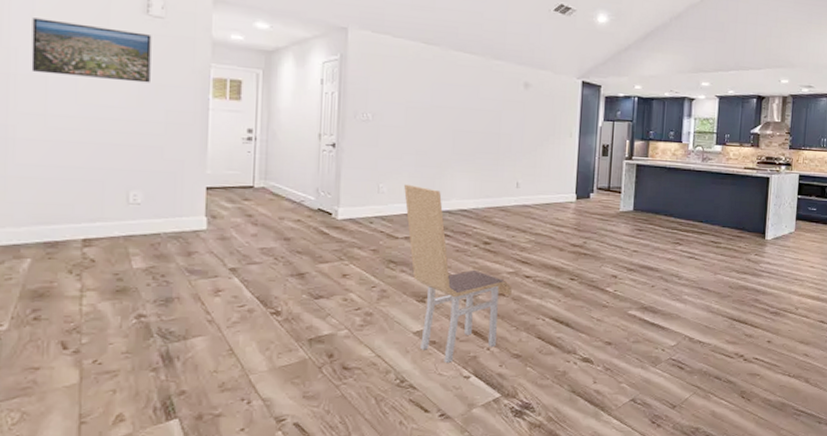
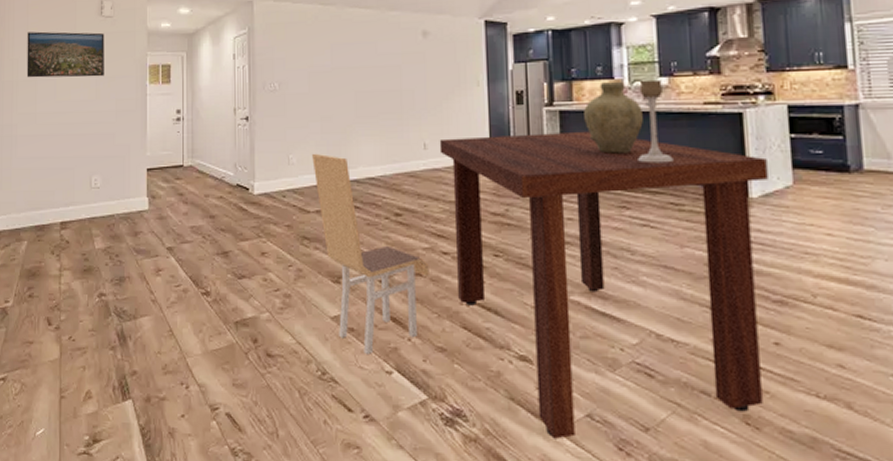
dining table: none [530,179,781,419] -> present [439,131,768,439]
vase: none [655,145,700,202] -> present [584,82,643,154]
candle holder: none [692,146,718,212] -> present [638,79,673,164]

